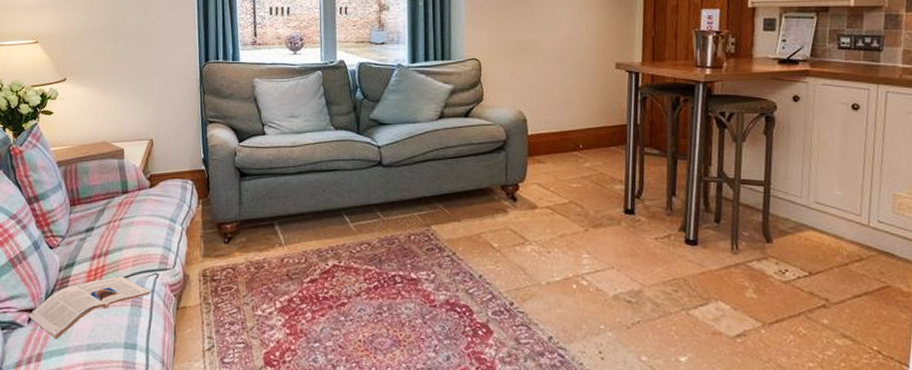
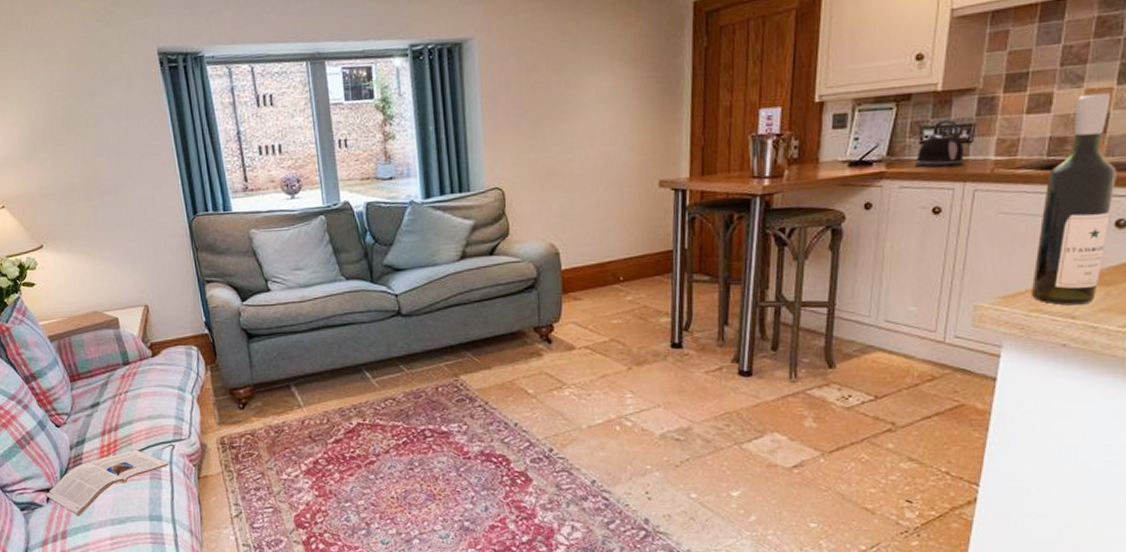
kettle: none [835,30,876,71] -> present [916,119,963,168]

